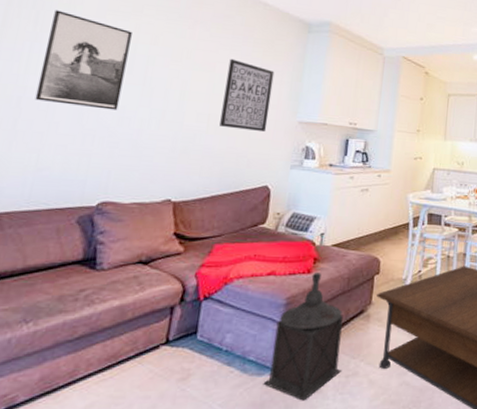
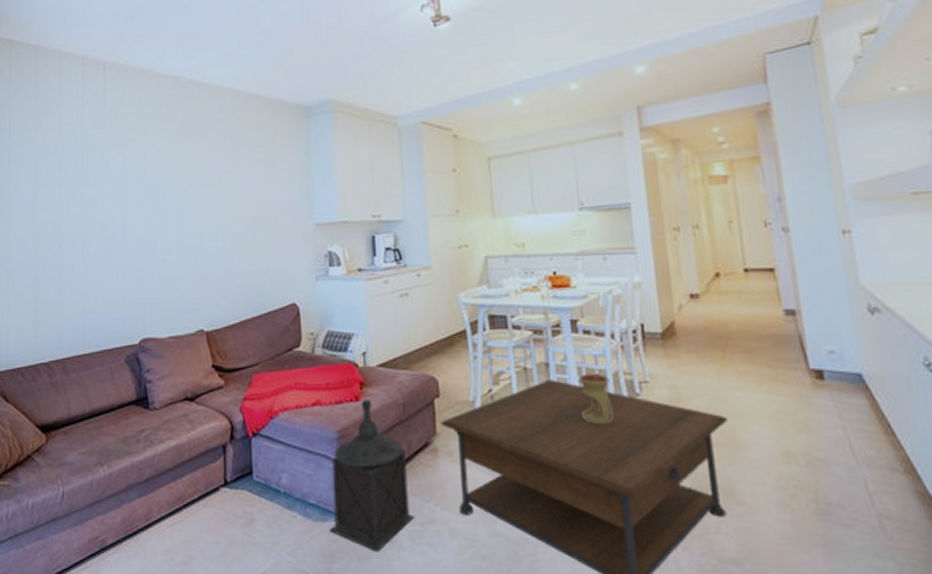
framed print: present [34,10,132,110] -> none [71,150,140,244]
wall art: present [219,58,275,132] -> none [233,165,283,244]

